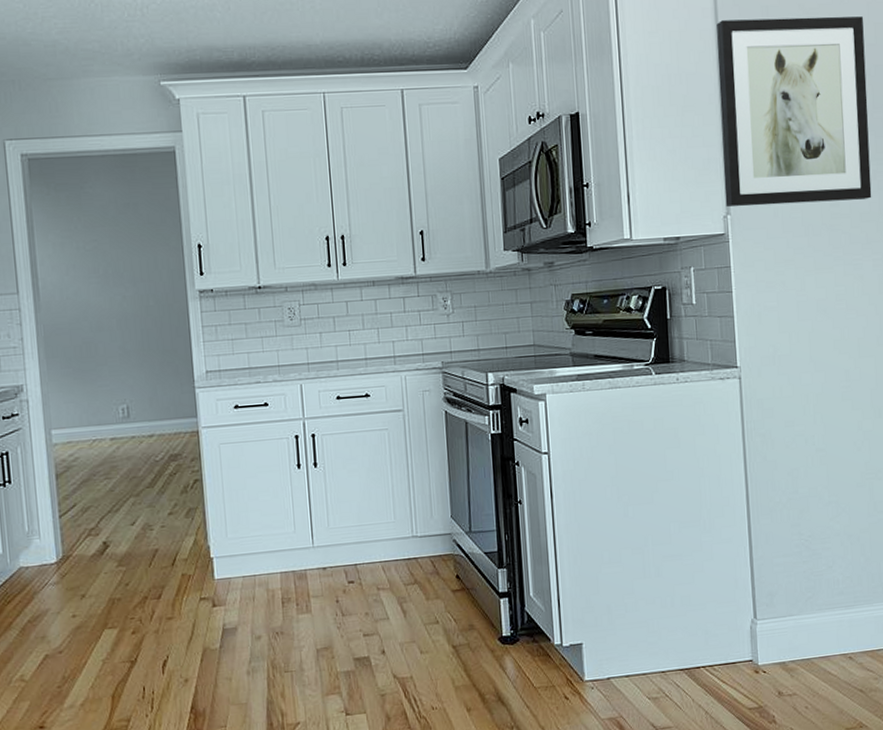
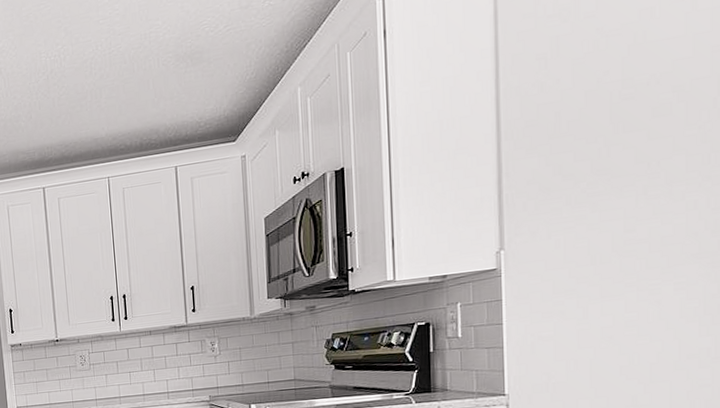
wall art: present [716,16,872,207] -> none [496,29,680,242]

